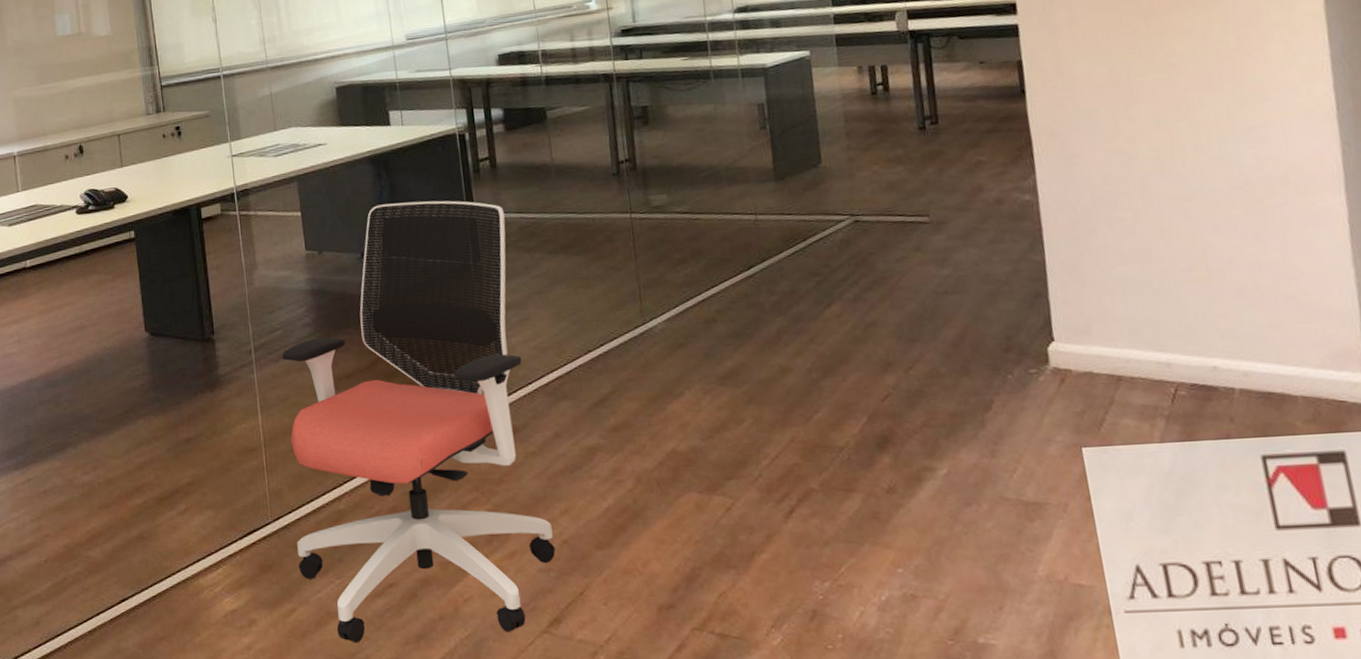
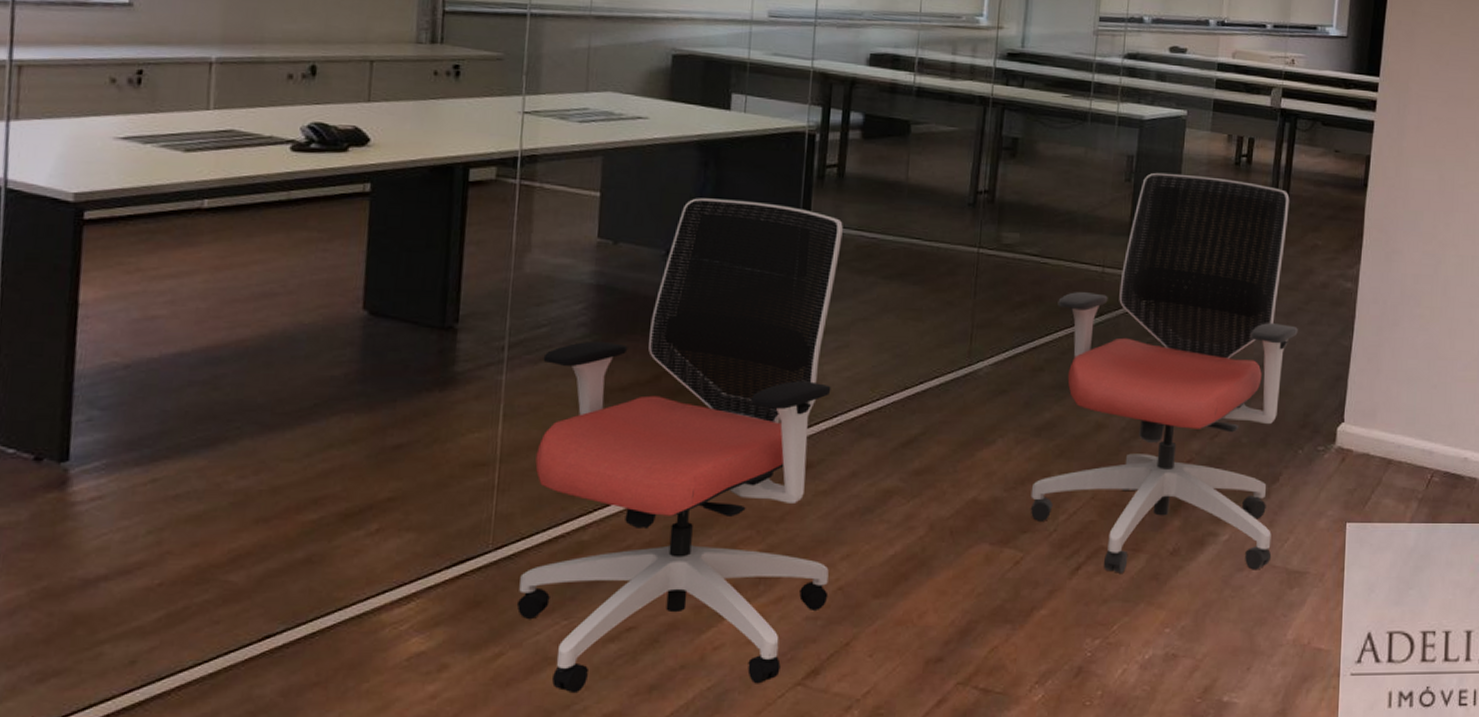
office chair: none [717,109,1002,515] -> present [1030,172,1298,573]

